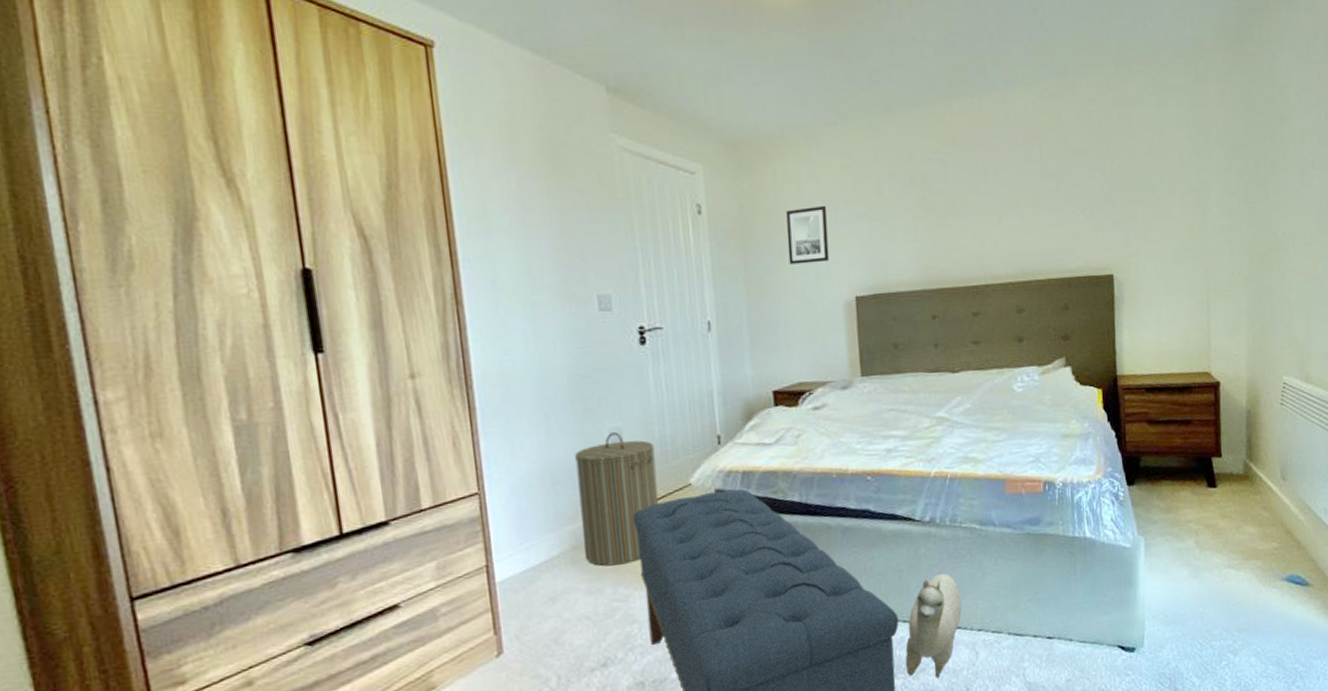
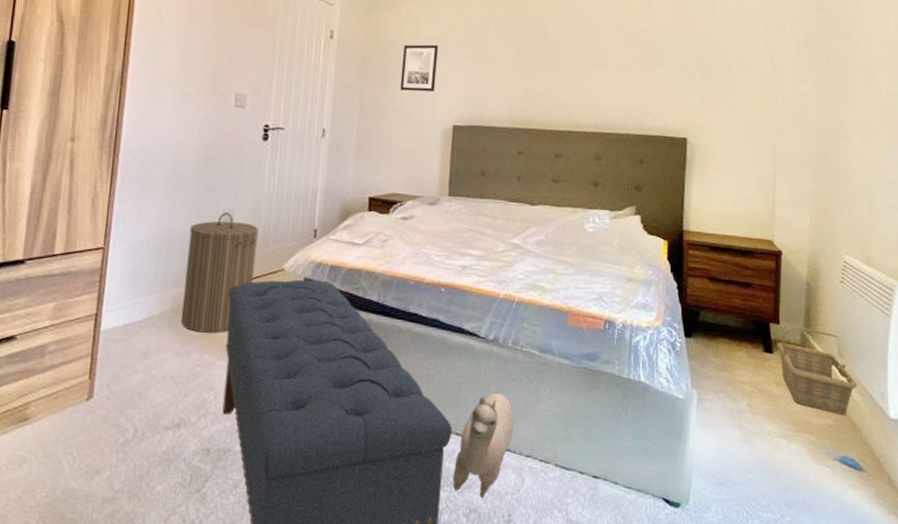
basket: none [1220,456,1302,537] -> present [777,326,859,416]

